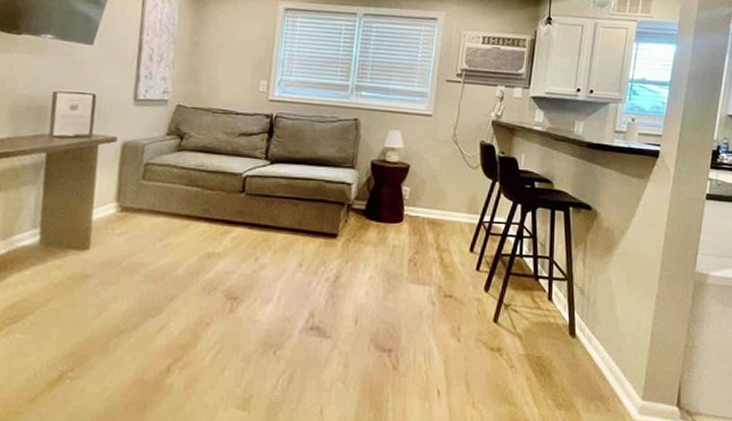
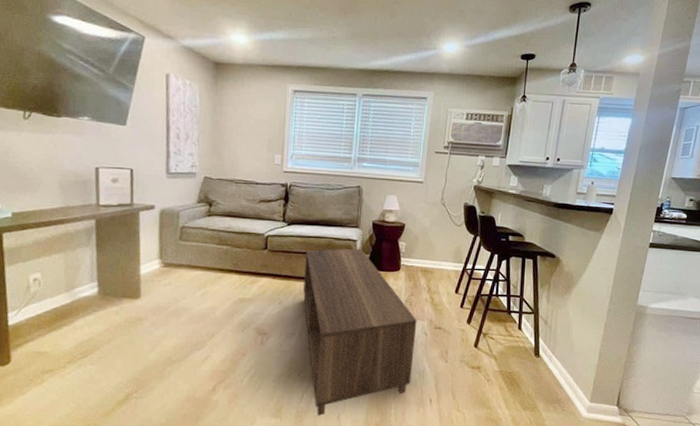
coffee table: none [285,193,423,409] -> present [303,248,417,416]

